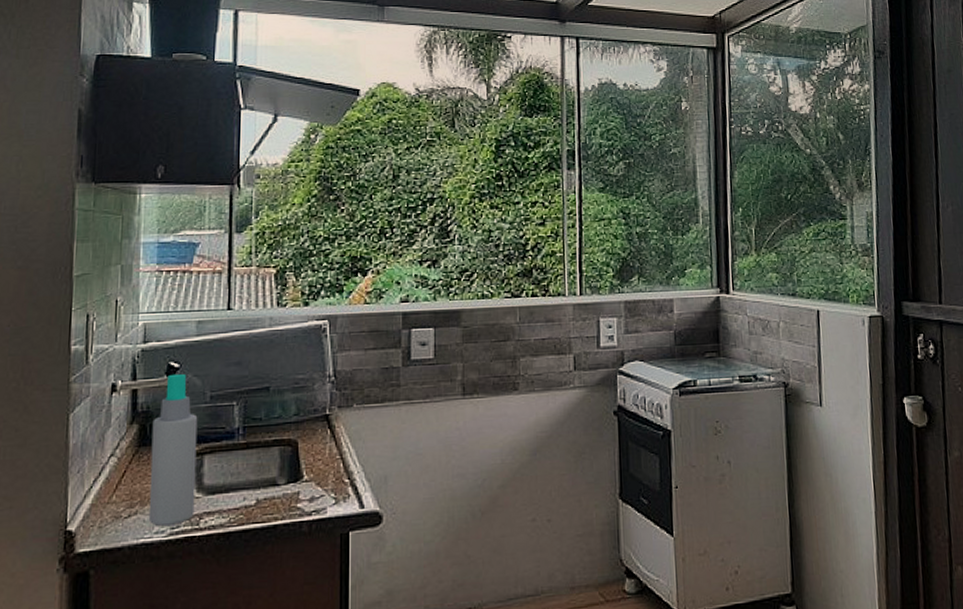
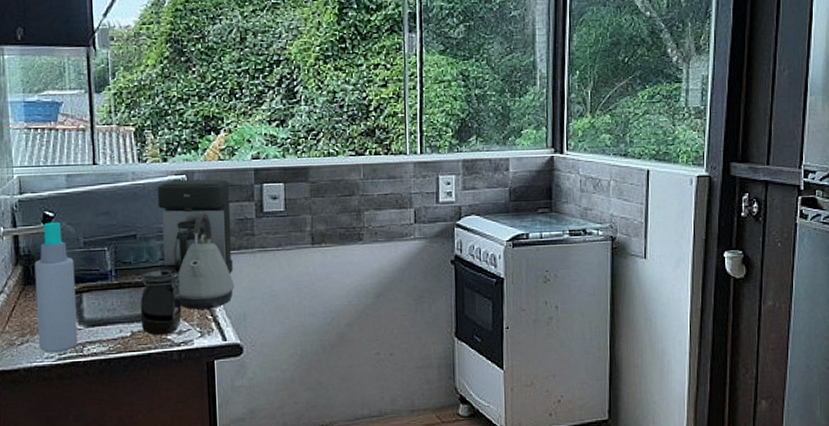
jar: none [268,426,316,503] -> present [140,269,181,336]
coffee maker: none [293,324,375,437] -> present [157,179,233,279]
kettle: none [309,361,376,472] -> present [174,212,235,310]

